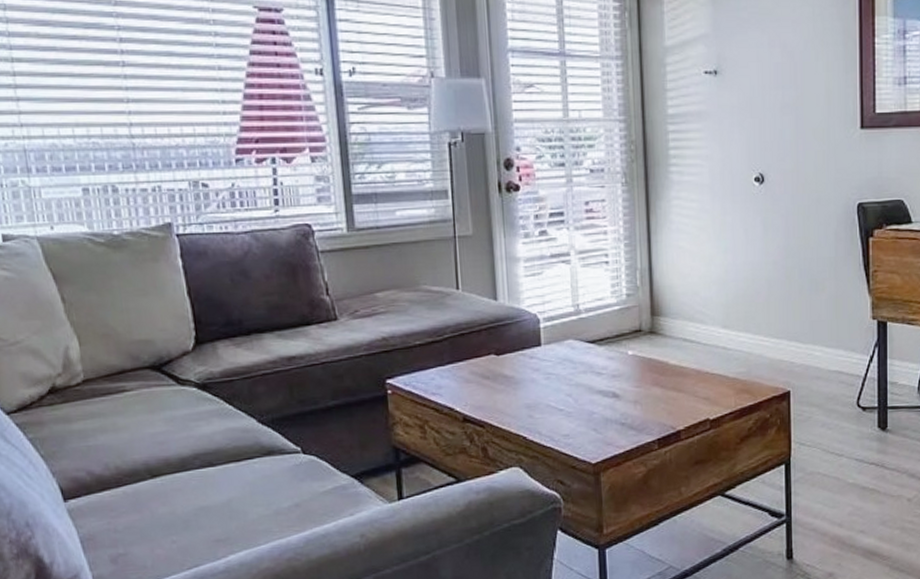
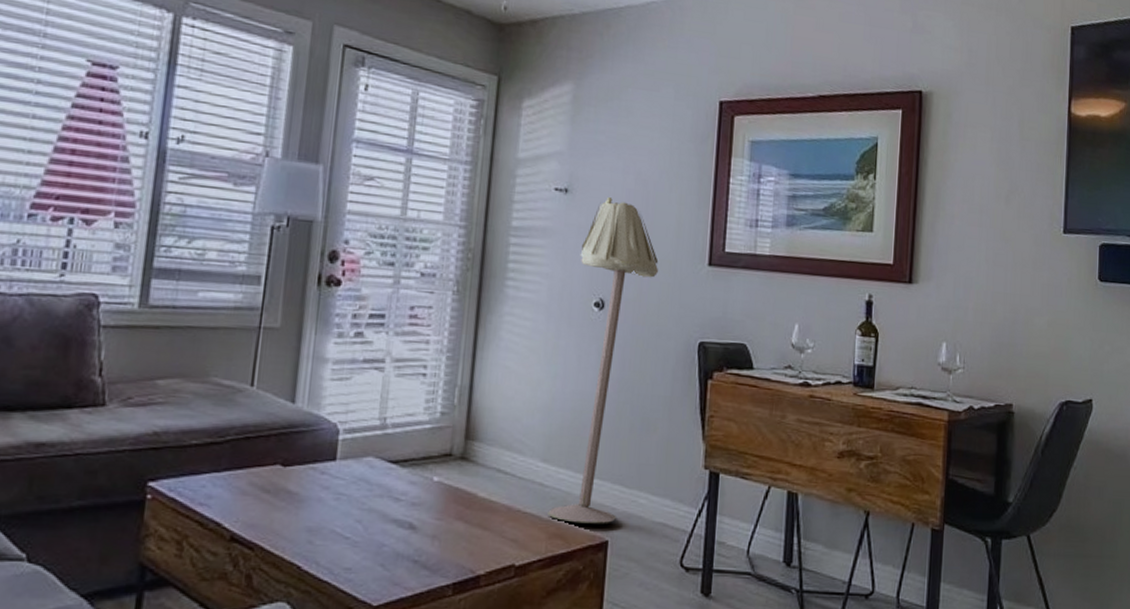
floor lamp: none [733,72,813,379] -> present [548,196,659,524]

